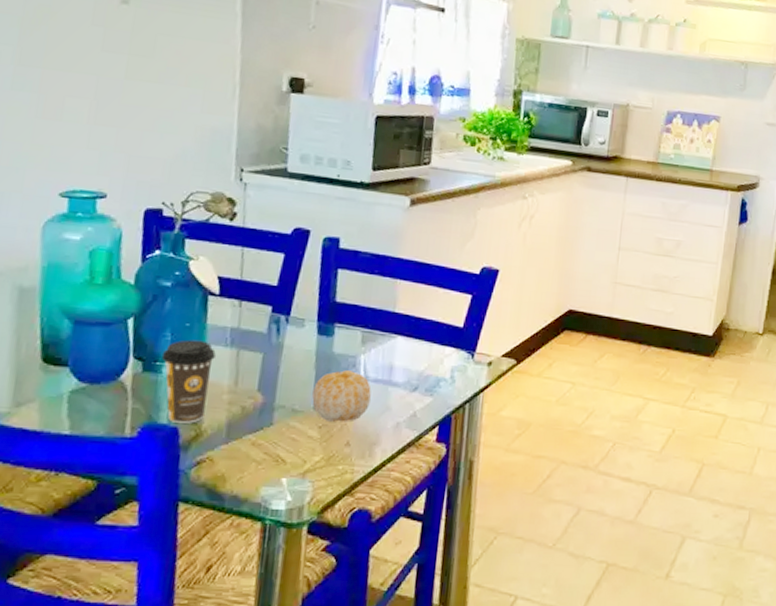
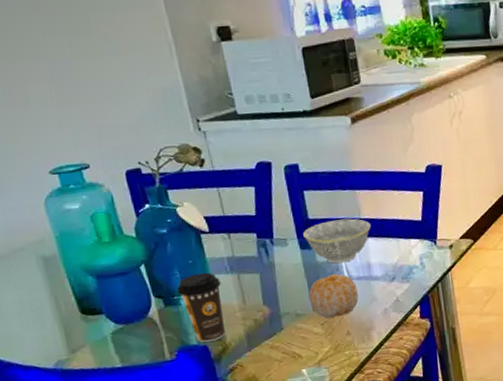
bowl: none [325,308,404,360] -> present [303,218,371,264]

